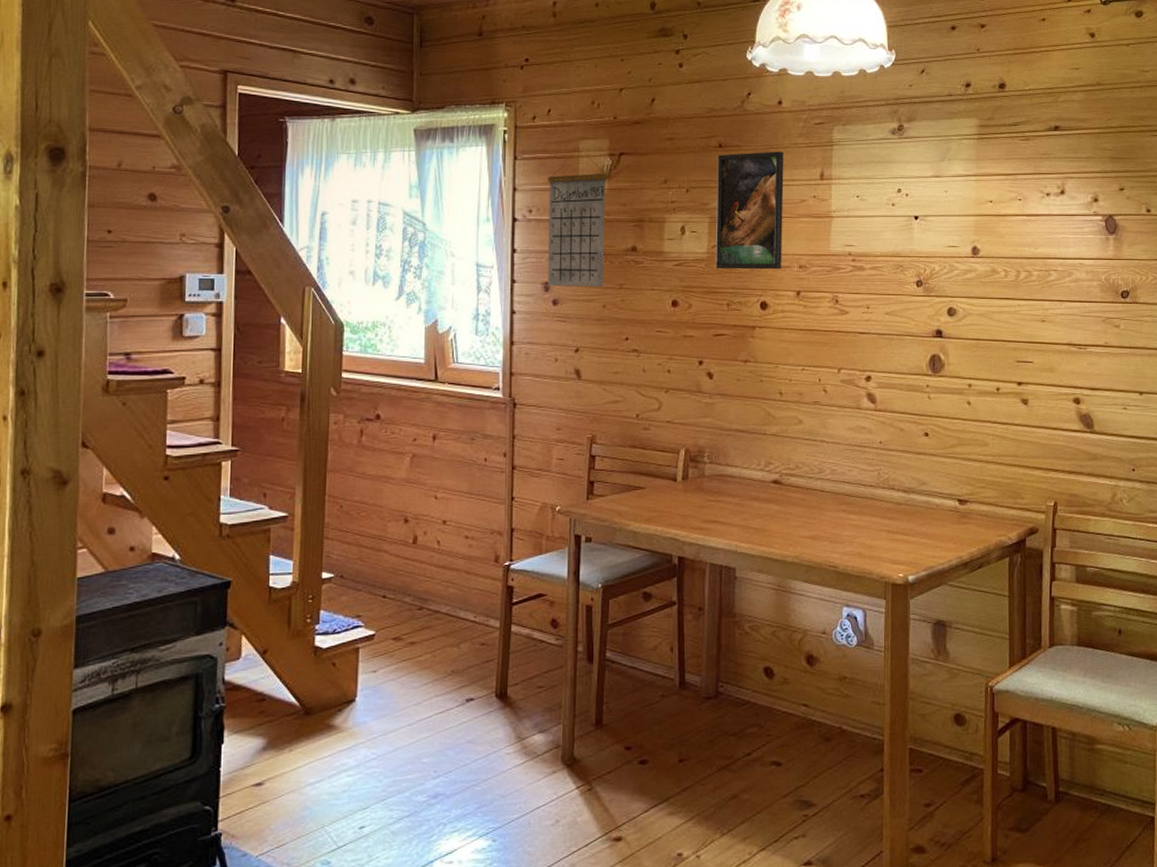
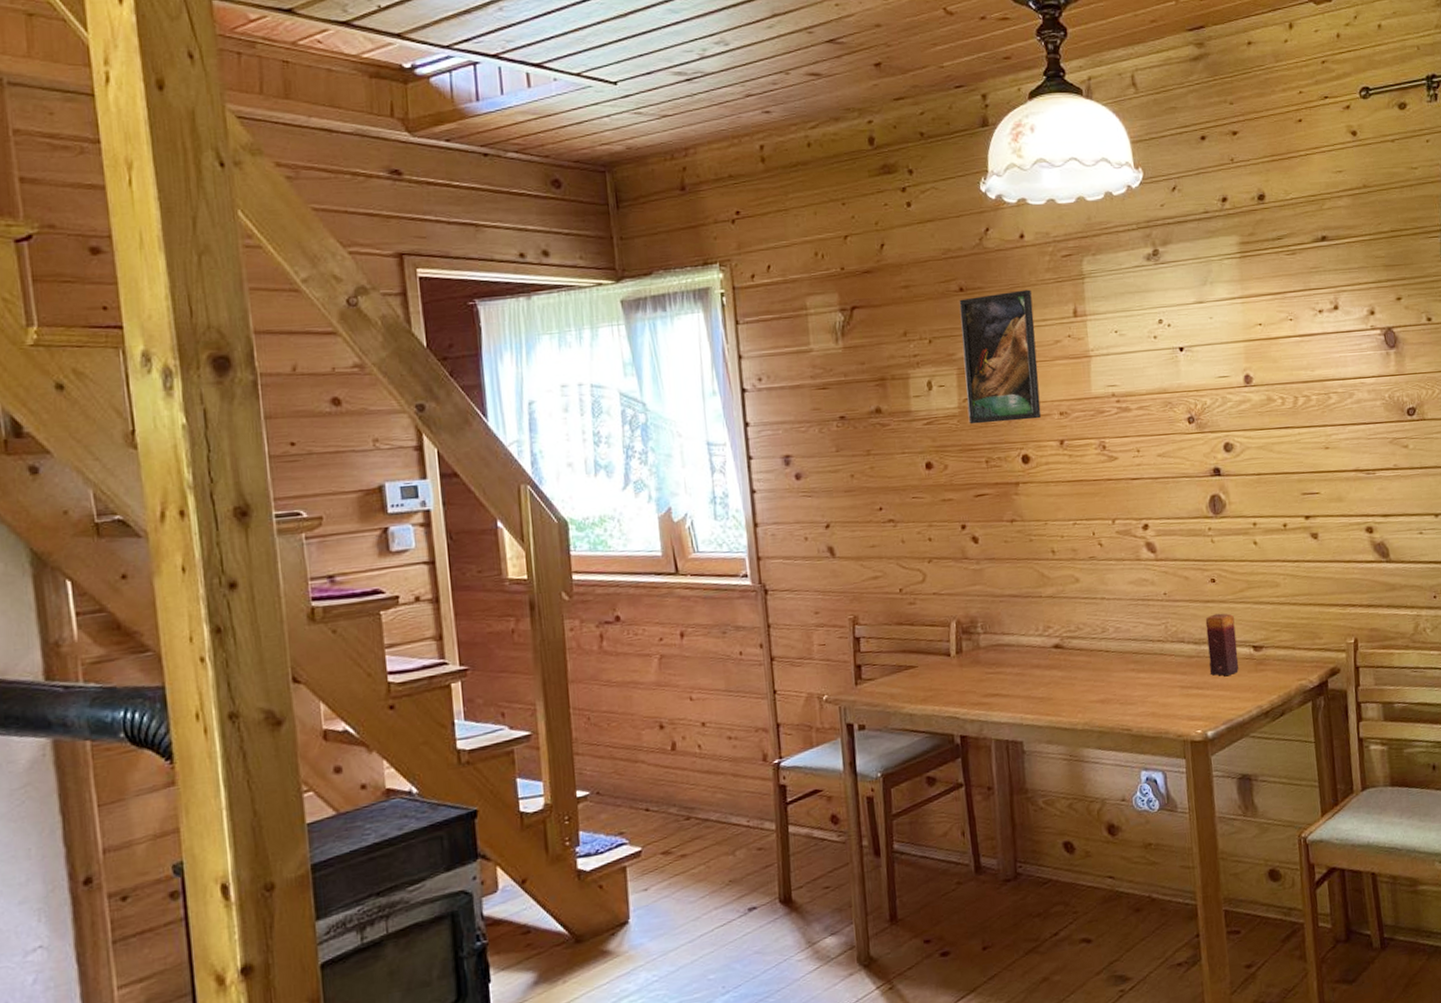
calendar: present [547,153,608,287] -> none [775,310,849,459]
candle: none [915,465,944,525] -> present [1205,613,1239,676]

